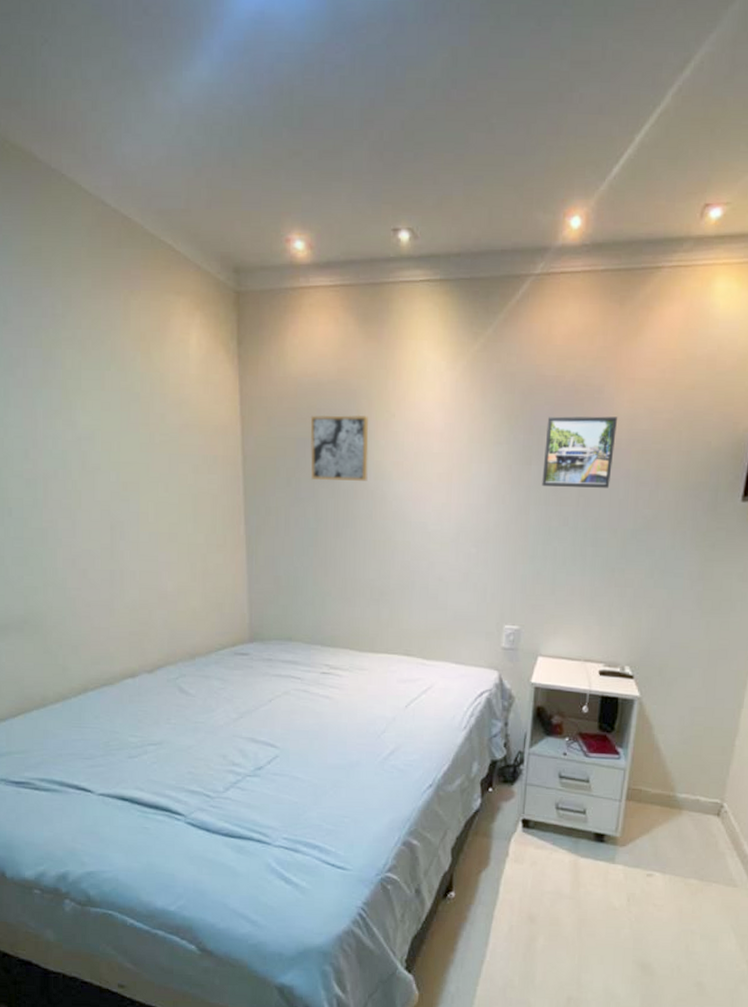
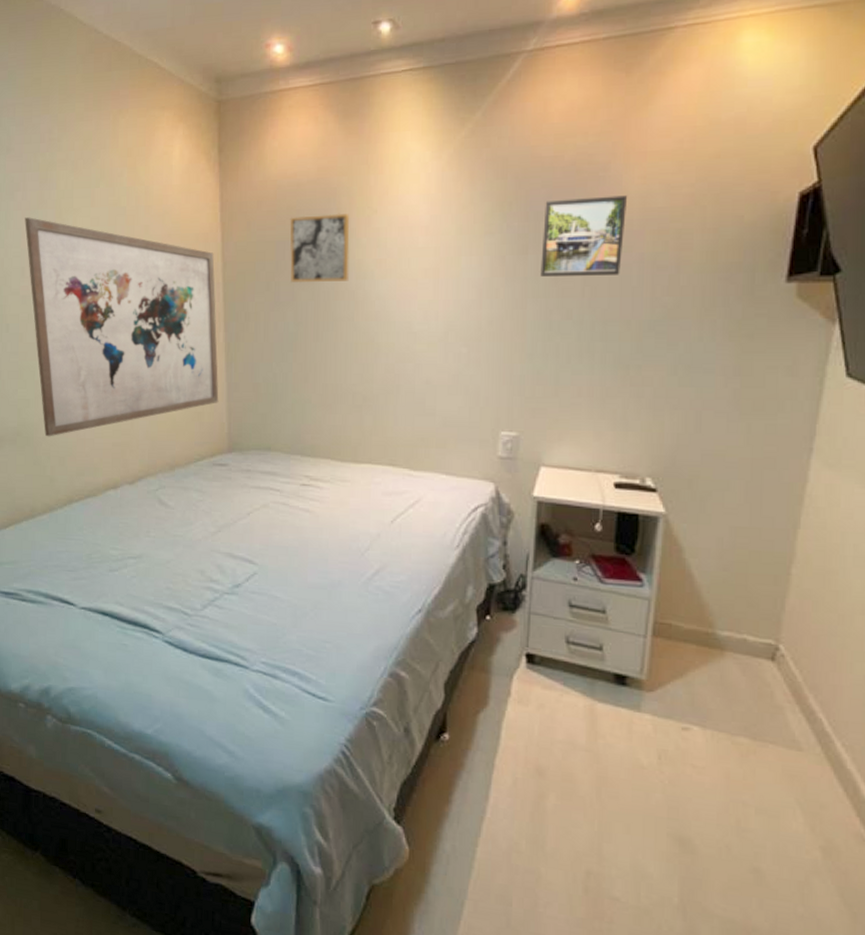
wall art: none [26,396,240,626] -> present [25,217,219,437]

